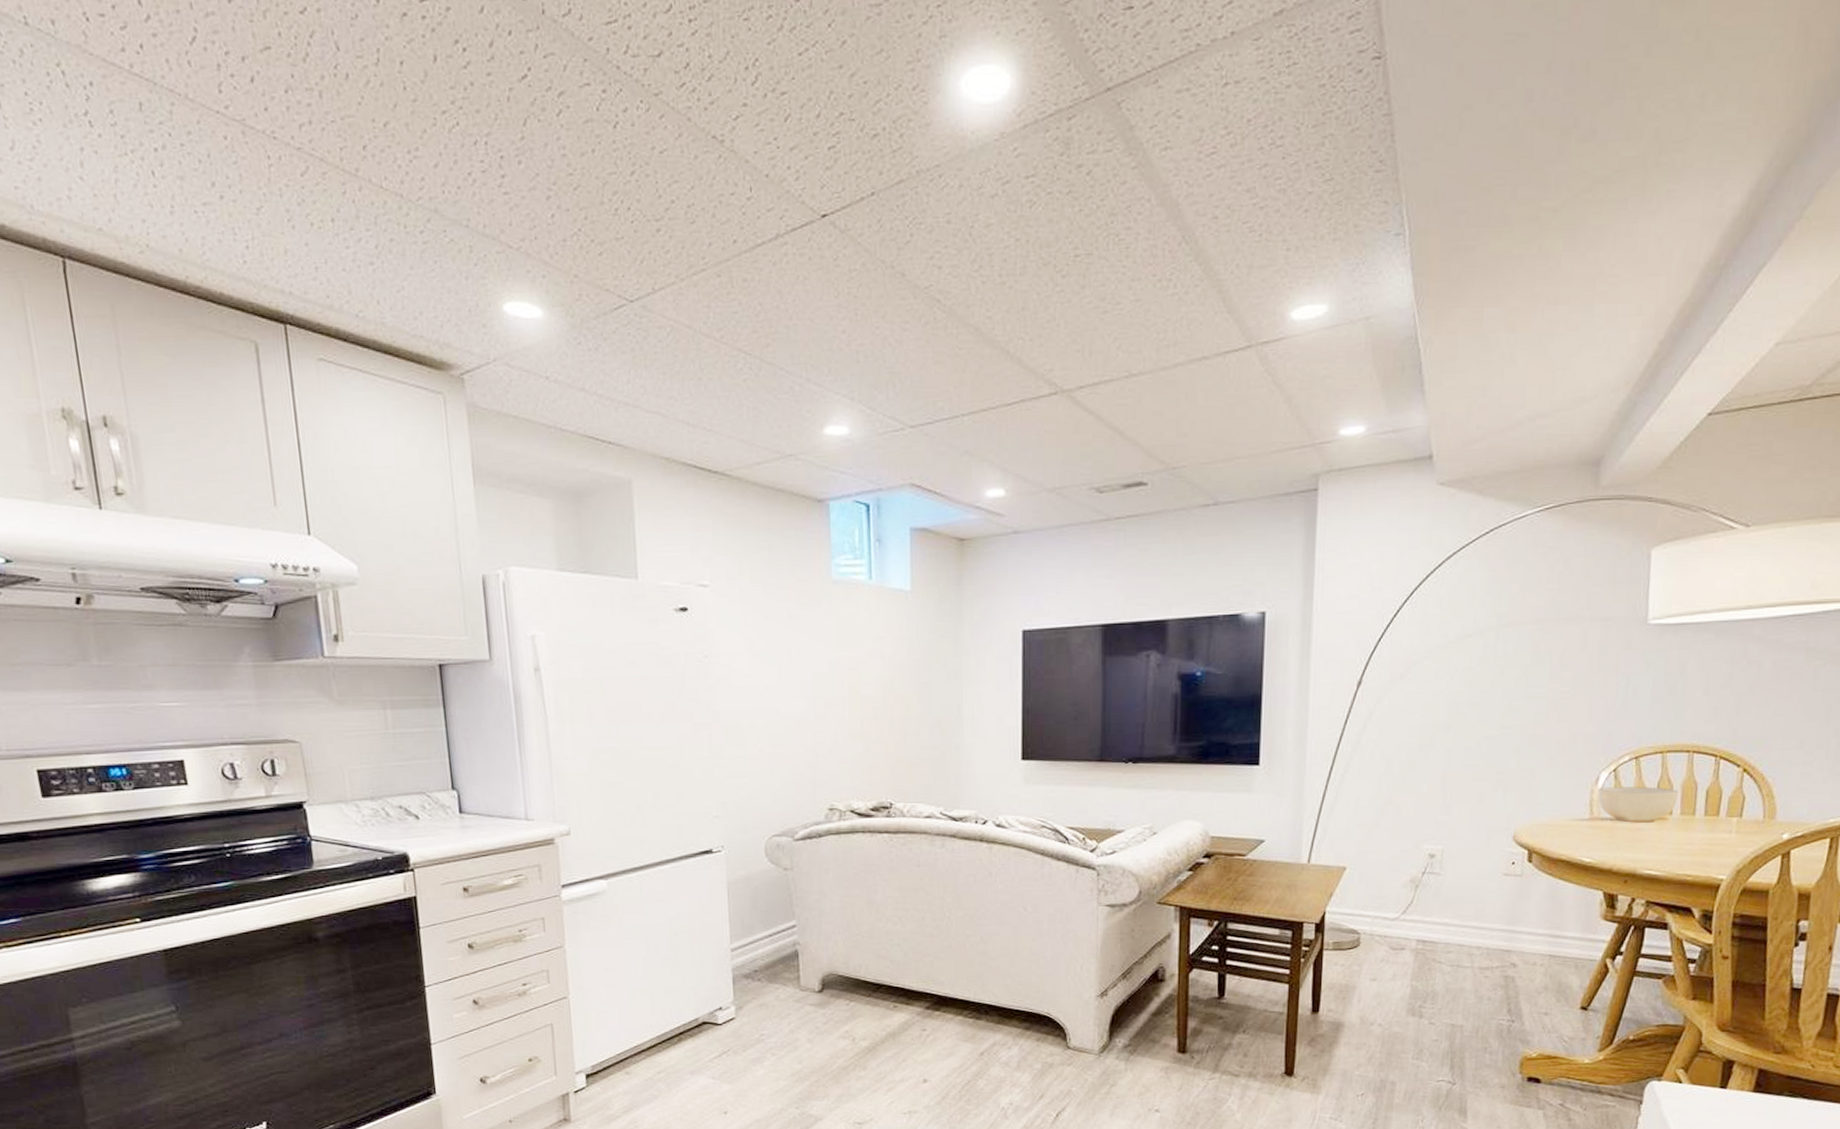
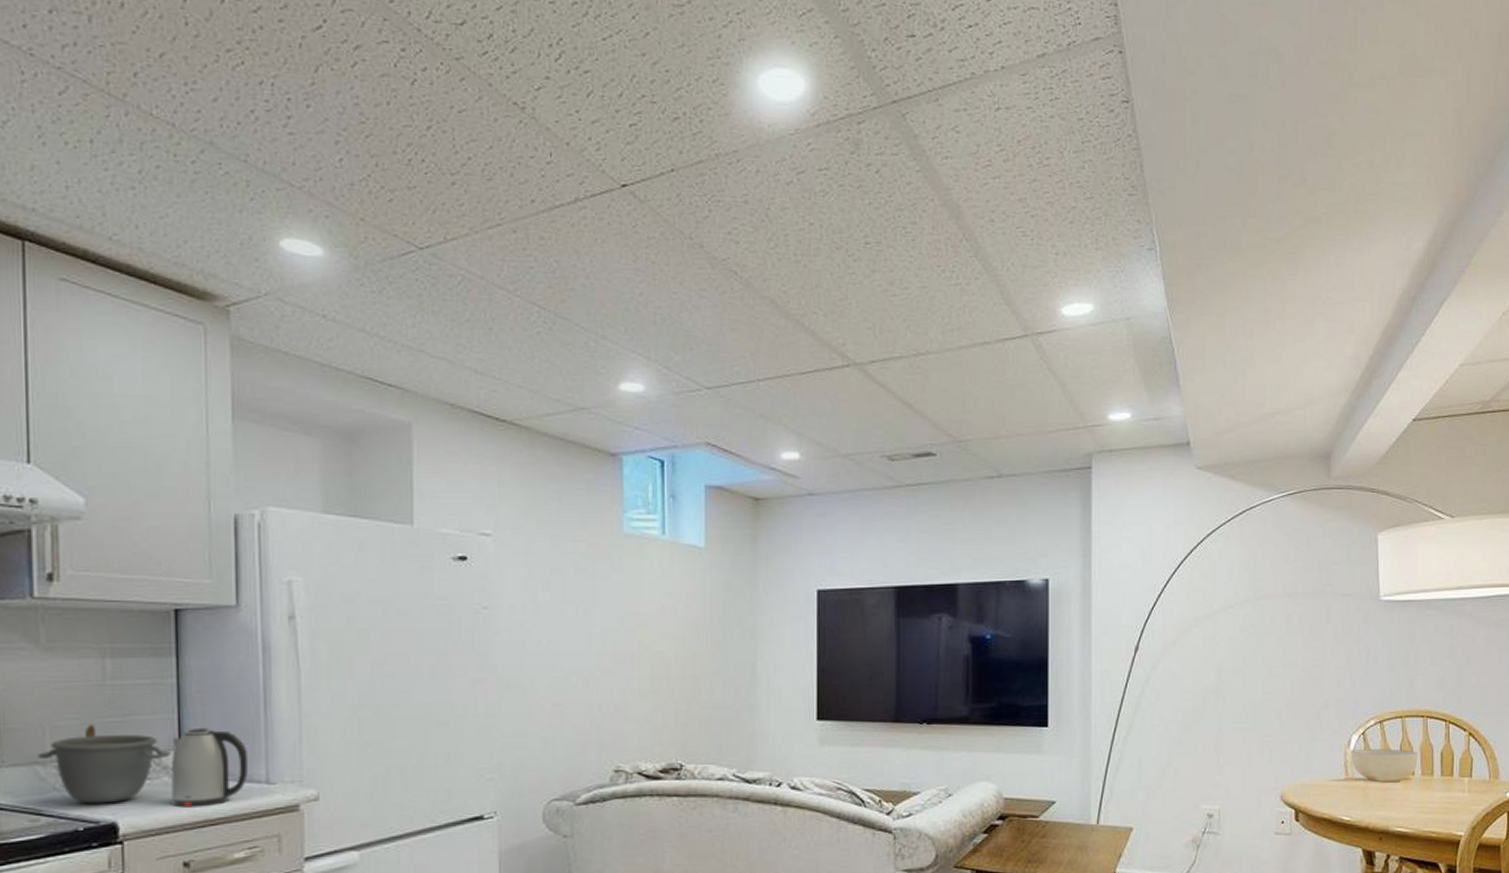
cooking pot: none [340,768,446,837] -> present [37,724,170,804]
kettle: none [446,770,510,841] -> present [171,727,249,808]

